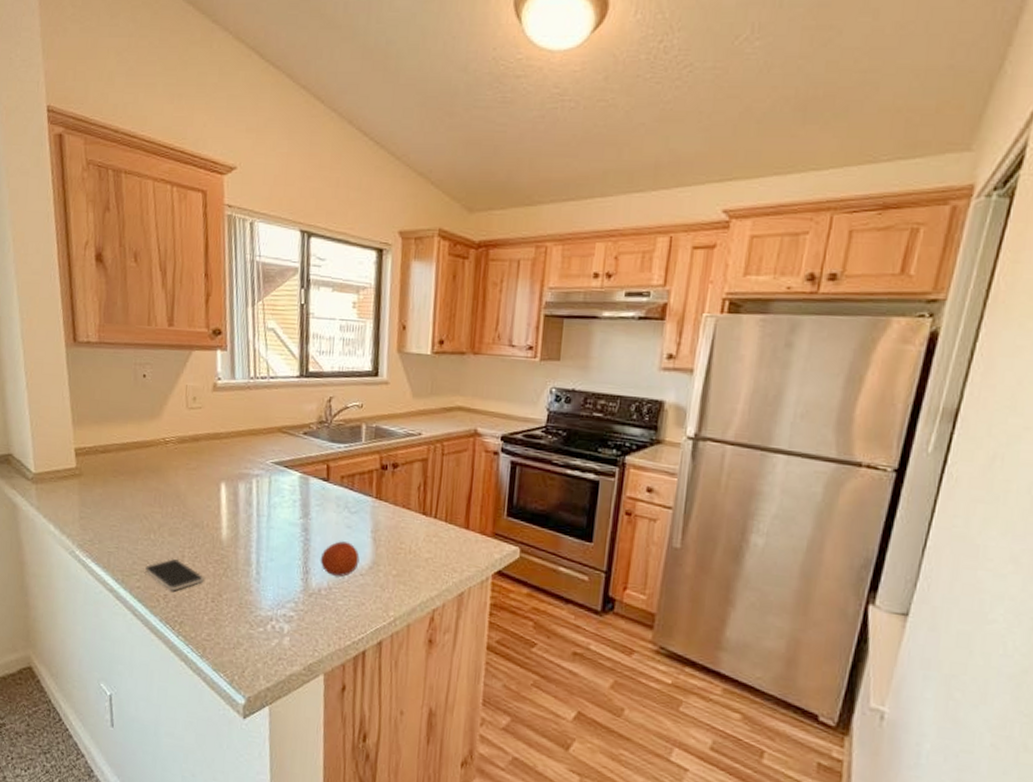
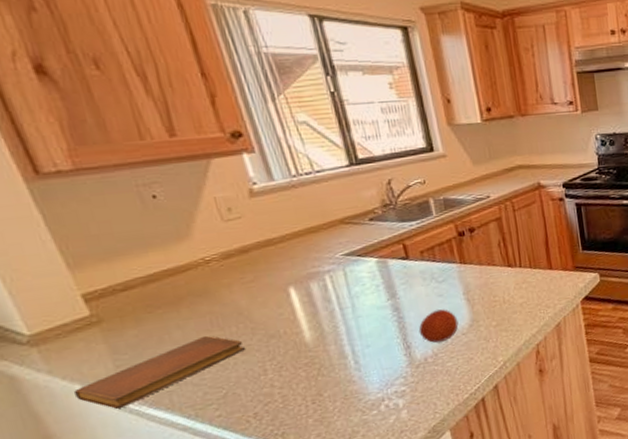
notebook: none [48,509,173,556] -> present [74,335,245,410]
smartphone: present [145,558,204,591] -> none [222,375,298,408]

